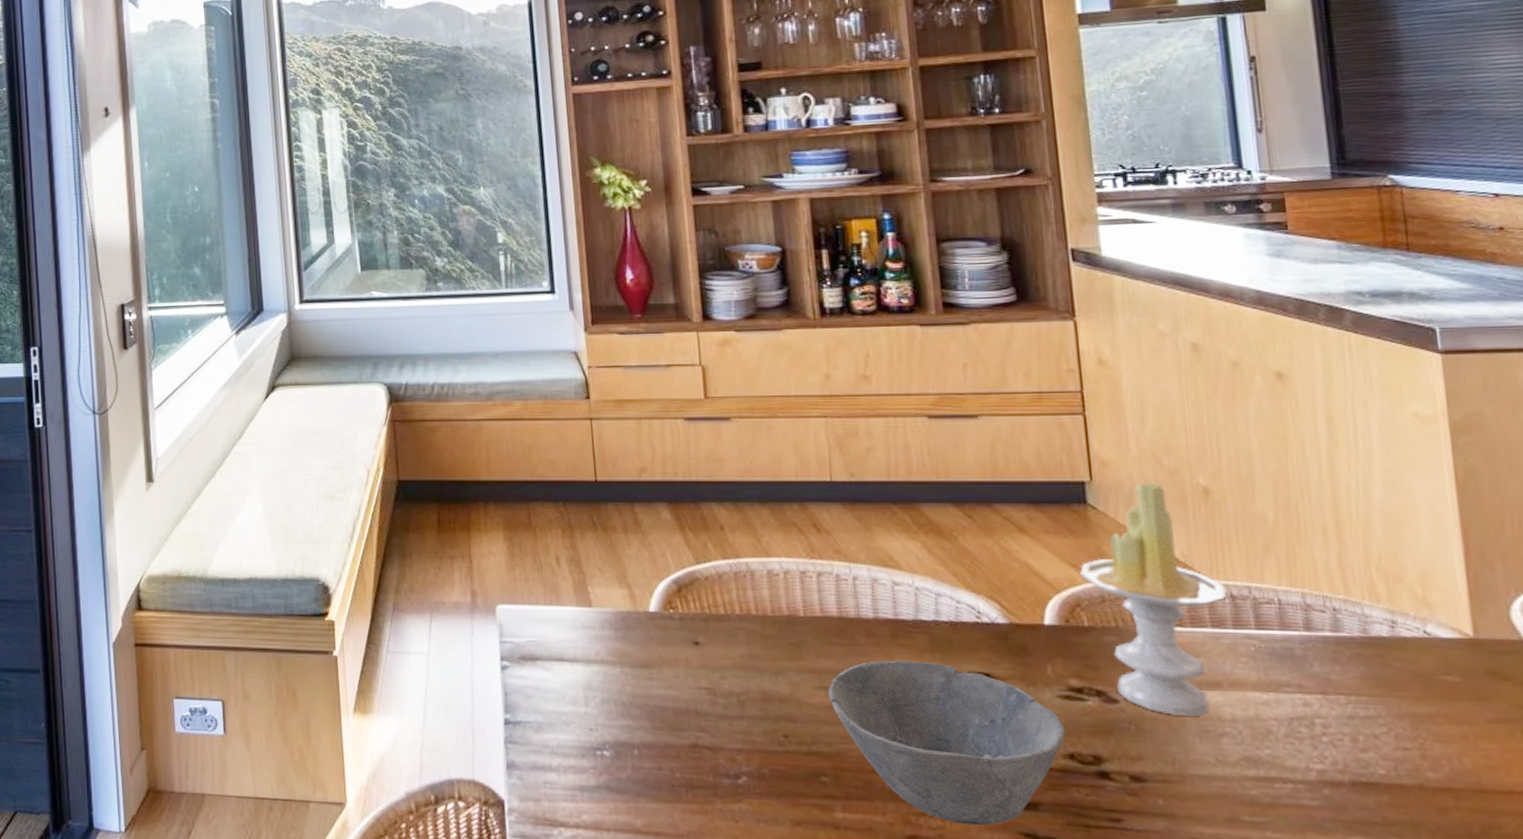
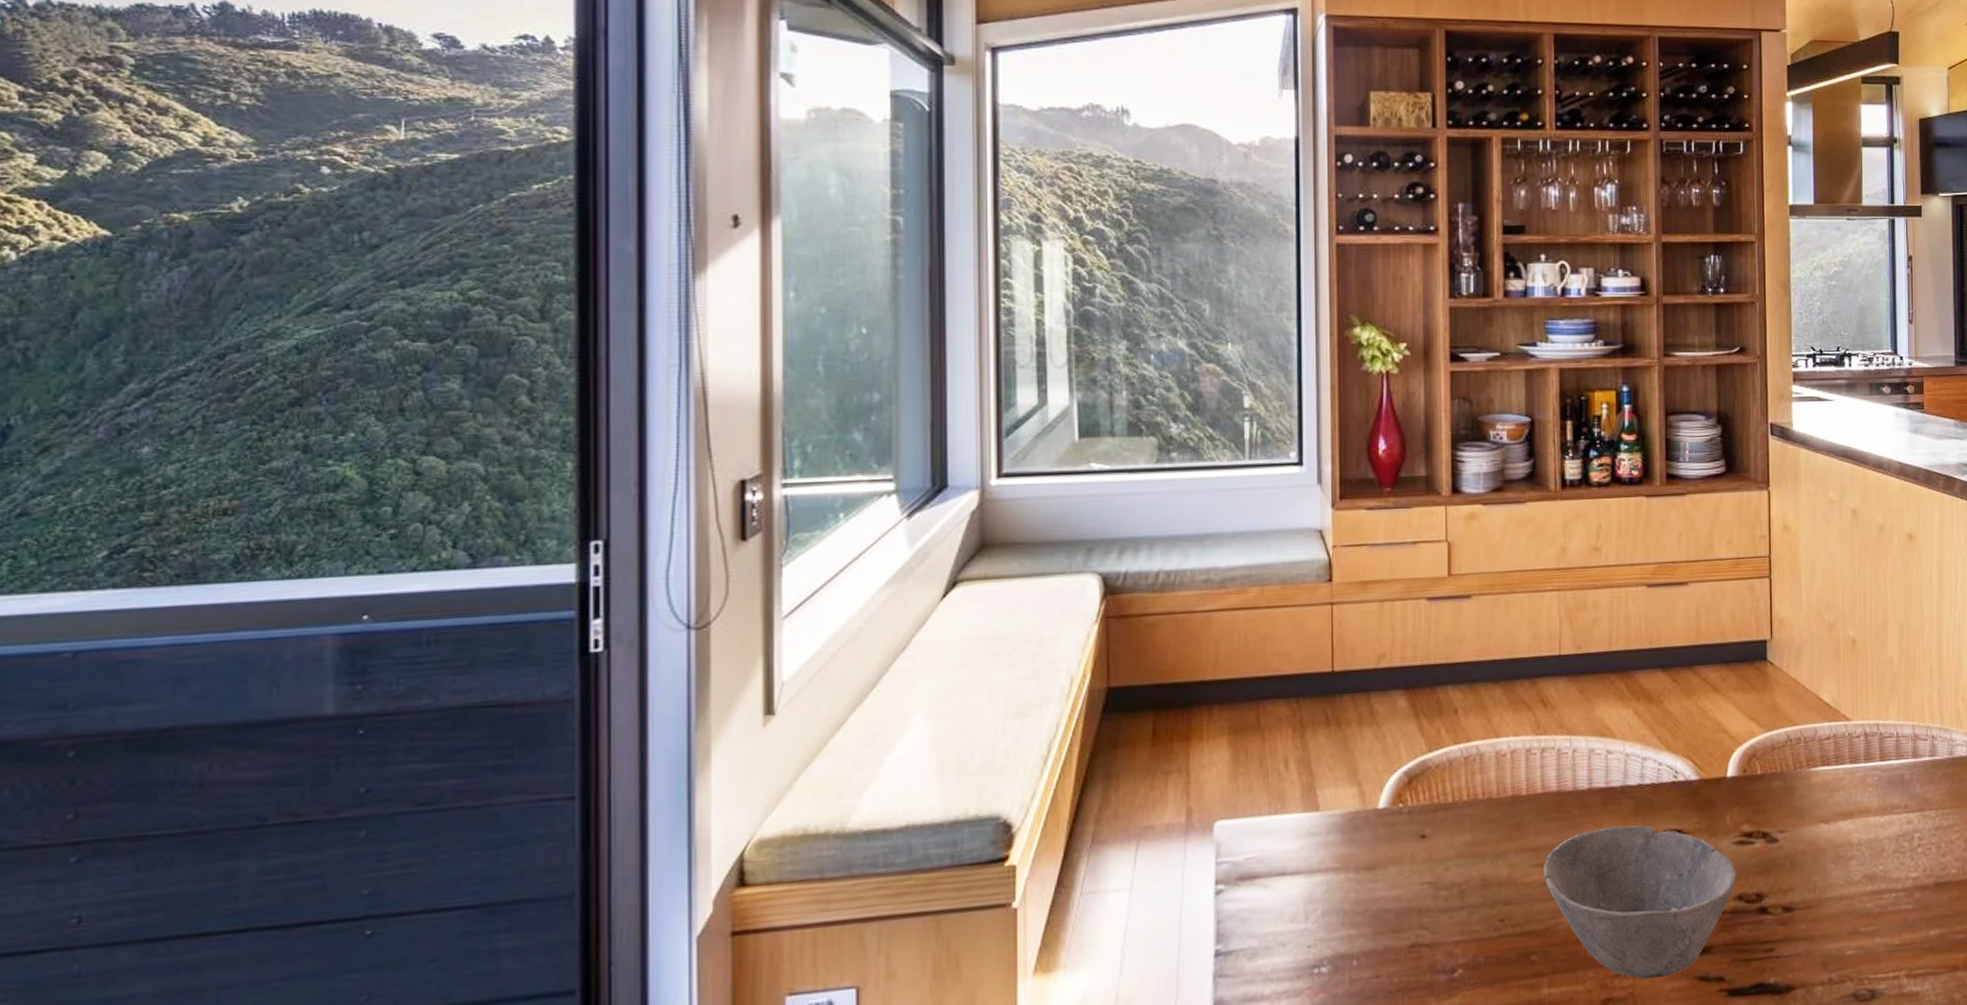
candle: present [1080,482,1226,716] -> none [1758,636,1861,847]

